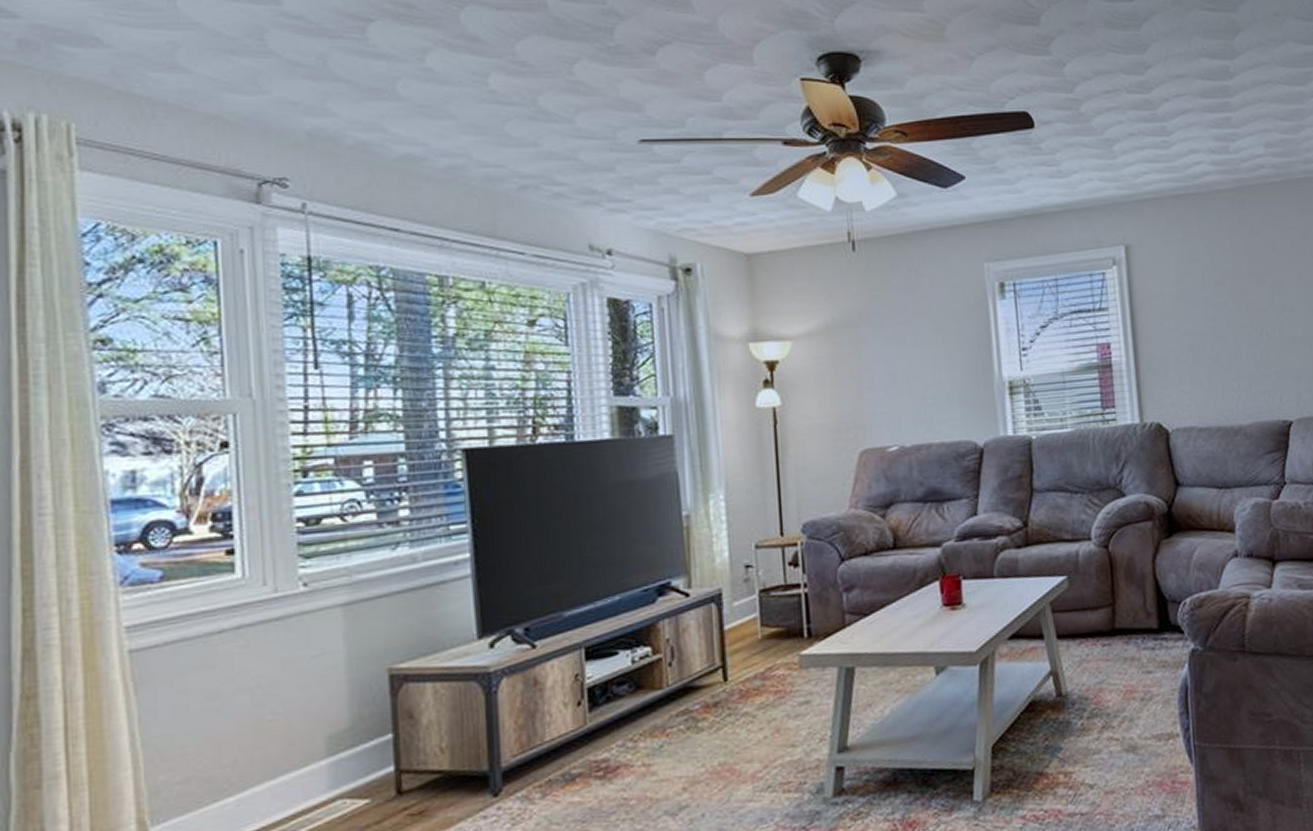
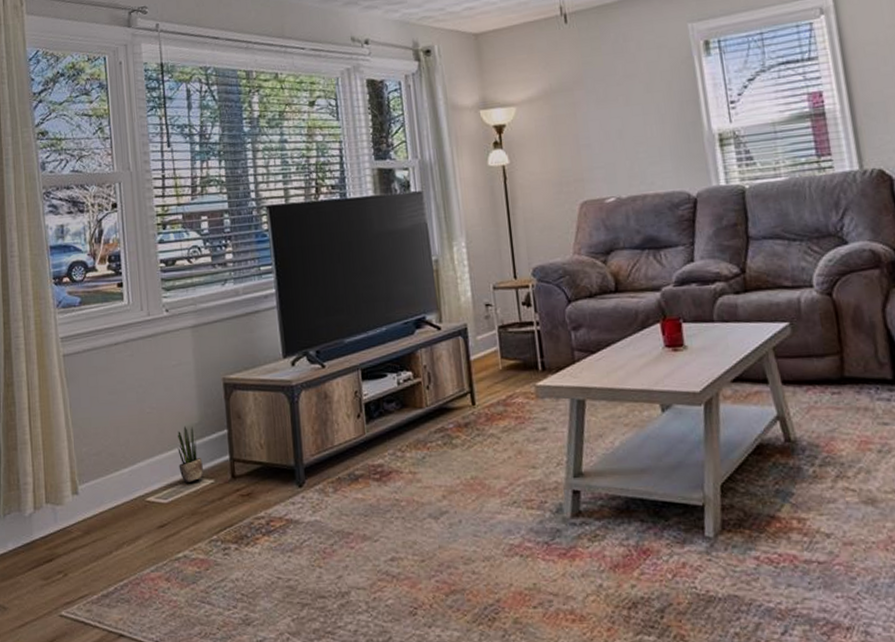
potted plant: none [315,733,354,807] -> present [177,426,203,483]

